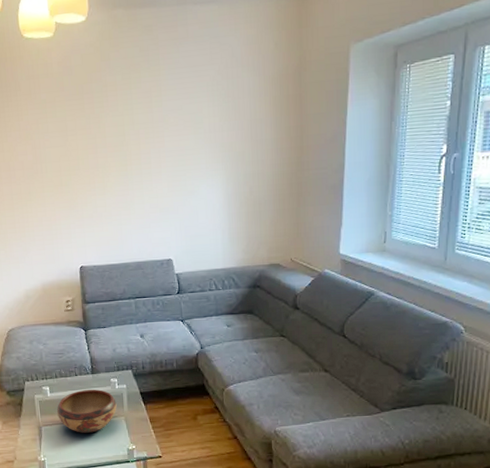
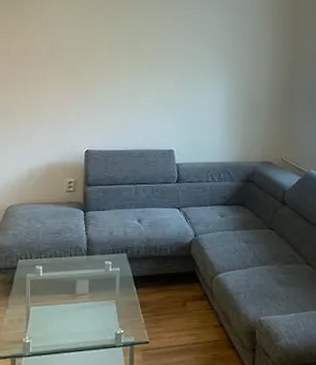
decorative bowl: present [56,389,117,433] -> none [47,270,109,315]

